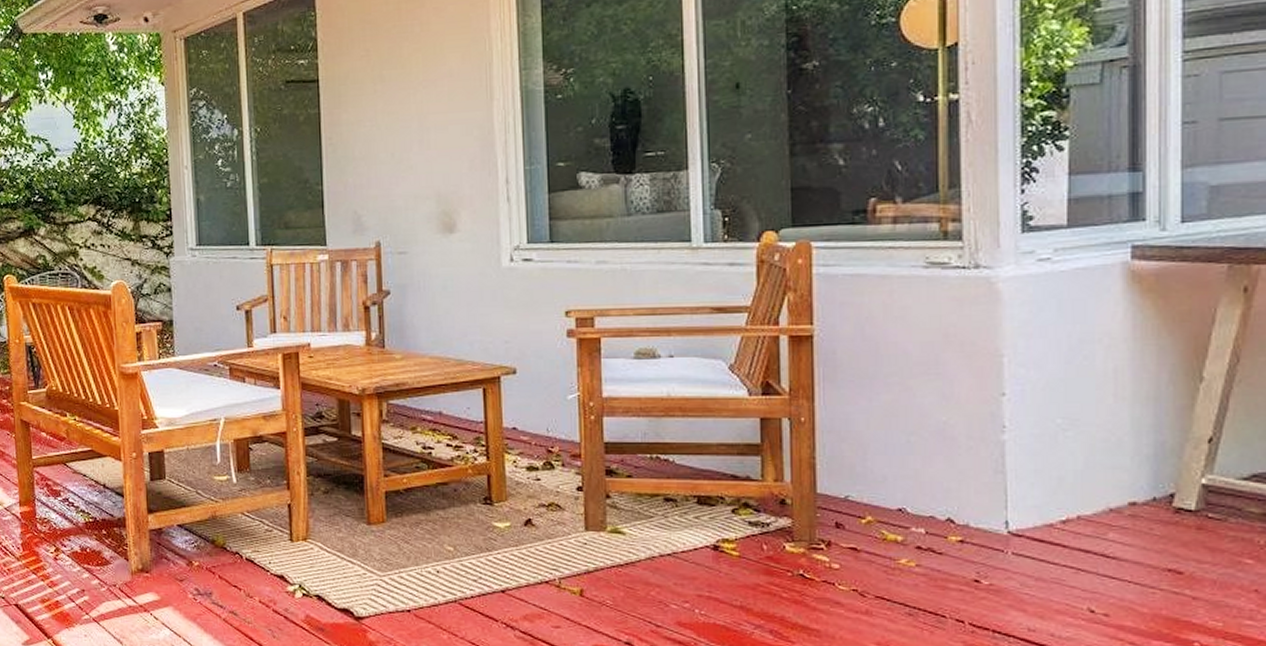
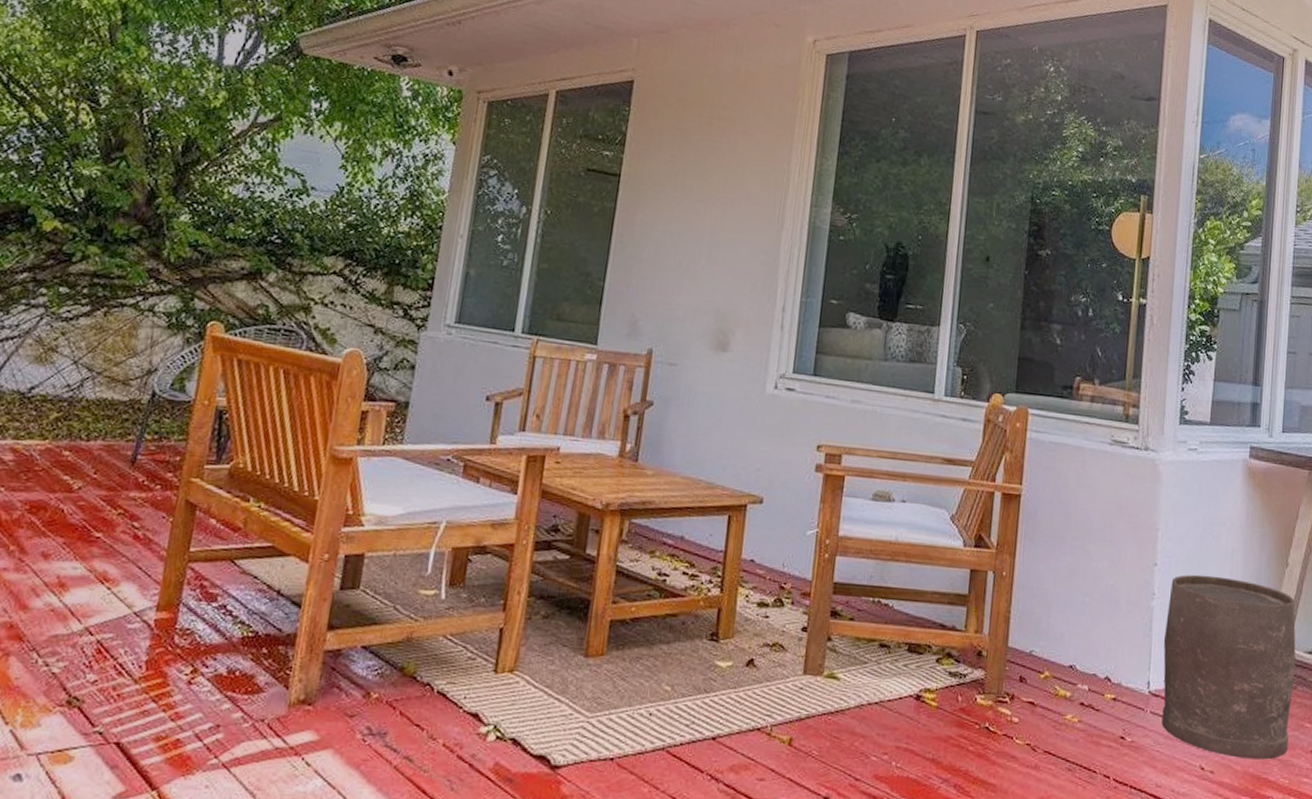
concrete planter: none [1023,400,1225,601] -> present [1161,574,1296,759]

